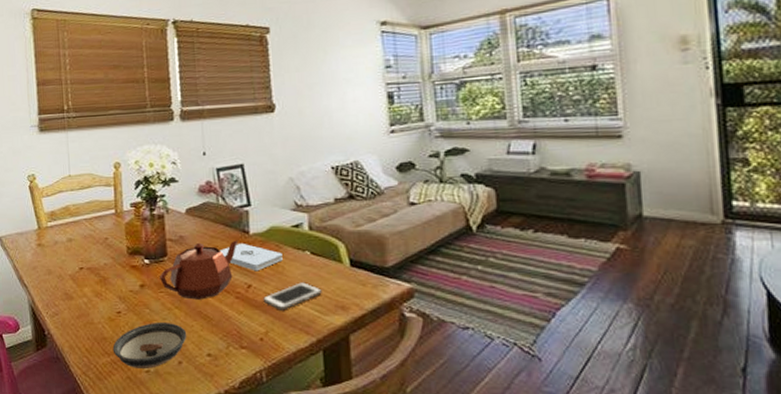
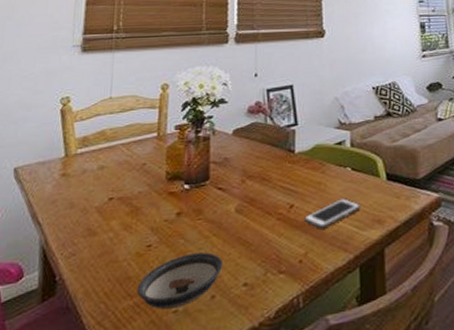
teapot: present [160,240,239,300] -> none [199,159,284,225]
notepad: present [220,244,283,272] -> none [265,163,325,191]

